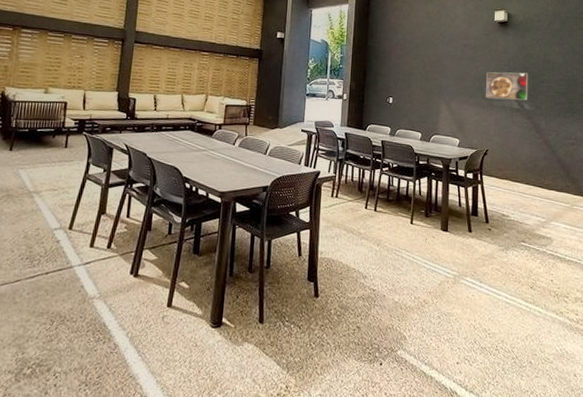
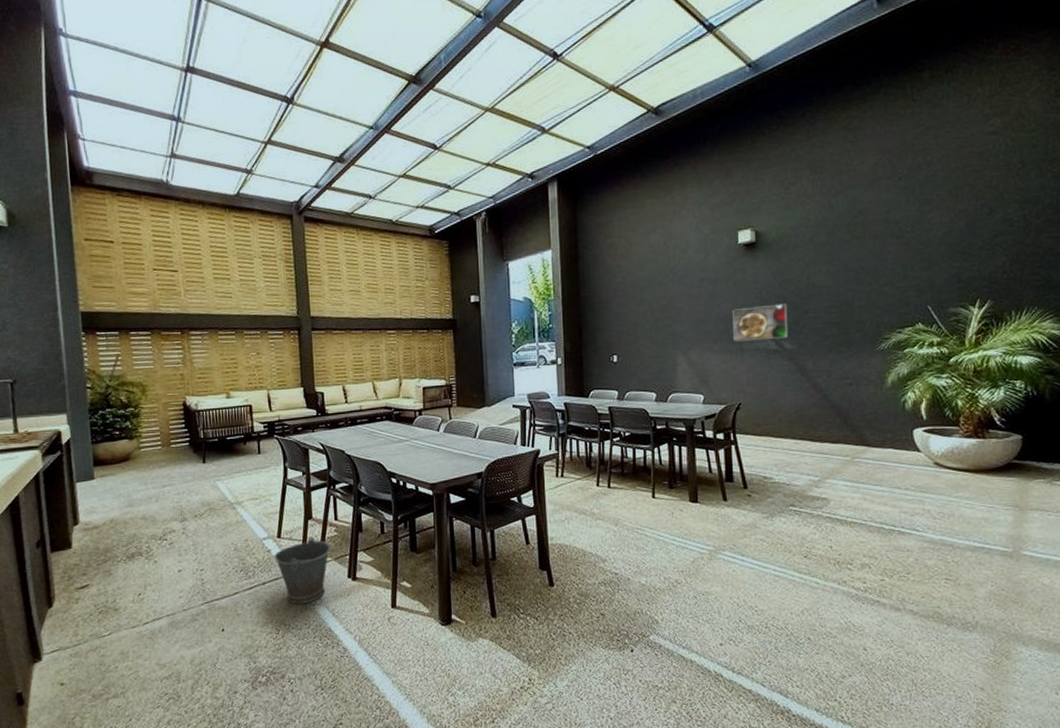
bucket: none [62,231,119,297] -> present [274,536,331,605]

